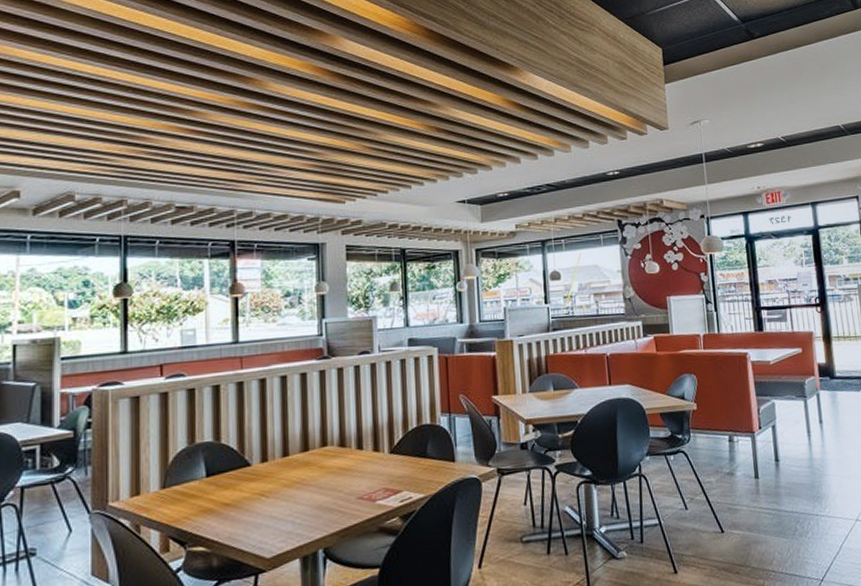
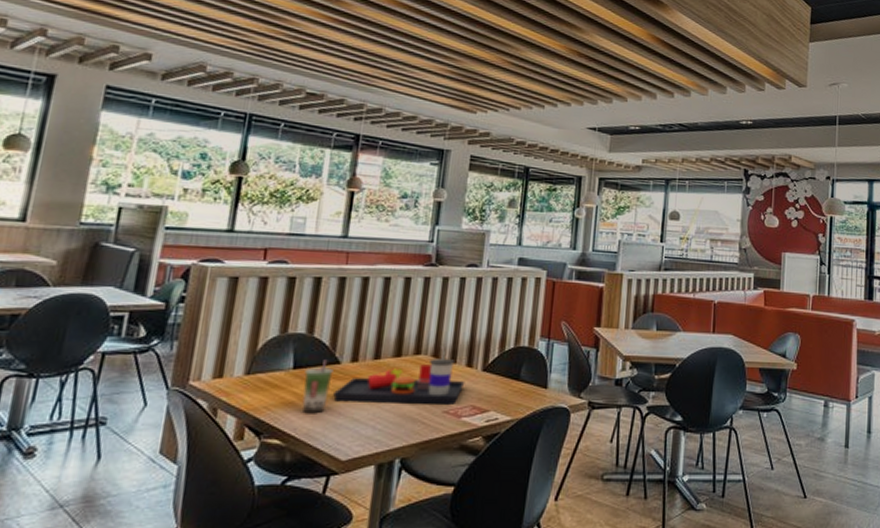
beverage cup: none [218,463,245,518] -> present [302,359,334,414]
food tray: none [249,434,375,503] -> present [333,345,465,405]

